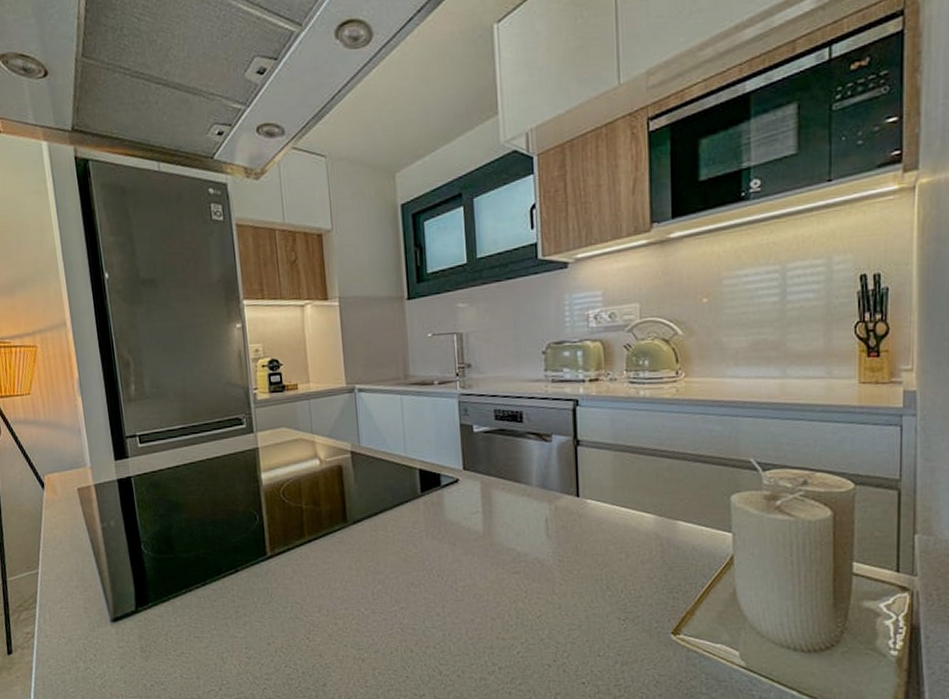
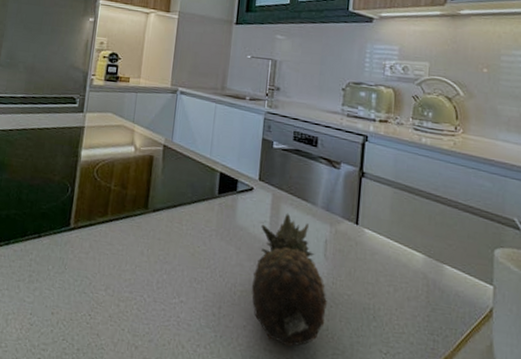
fruit: none [473,498,557,631] -> present [251,213,328,347]

